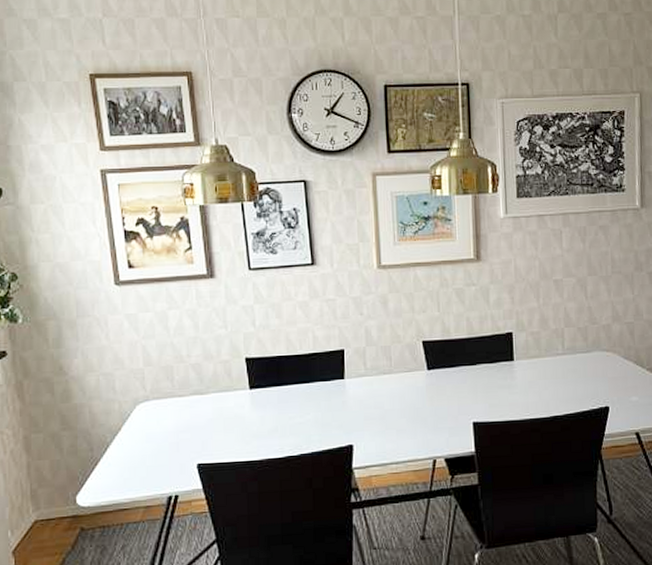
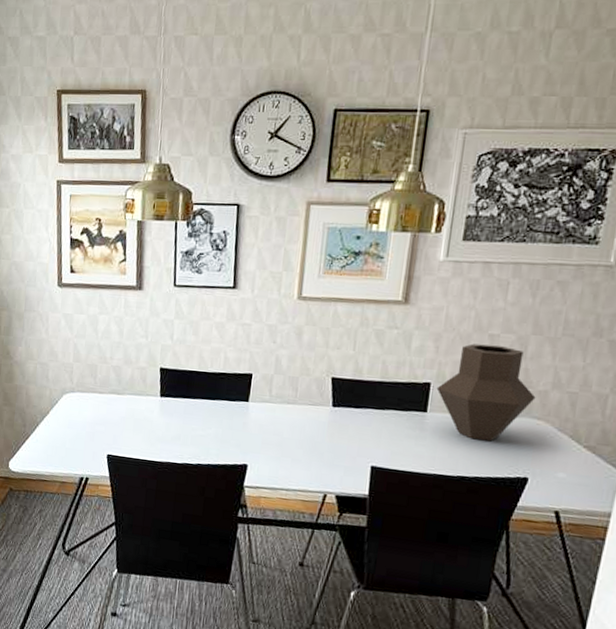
vase: none [518,289,602,380] -> present [436,344,536,442]

